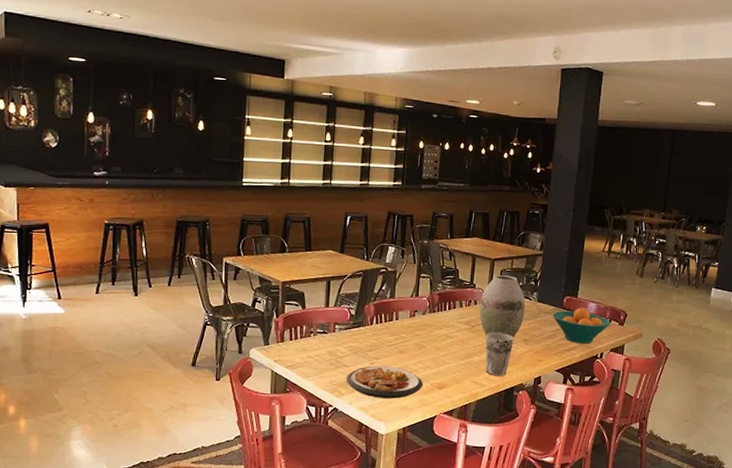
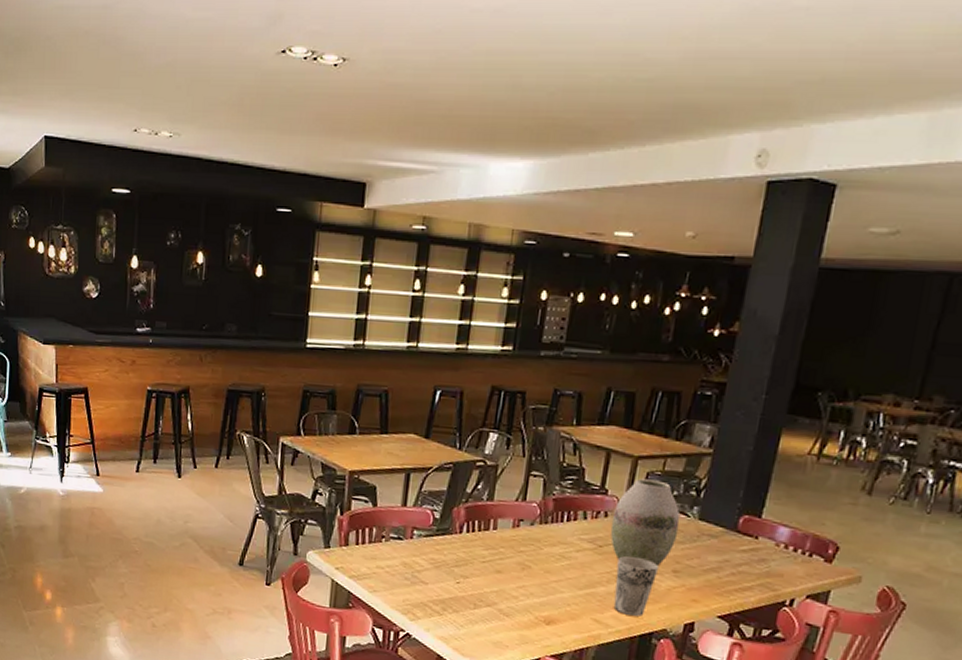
plate: present [346,365,423,399] -> none [424,585,525,631]
fruit bowl: present [552,307,610,344] -> none [719,532,811,585]

